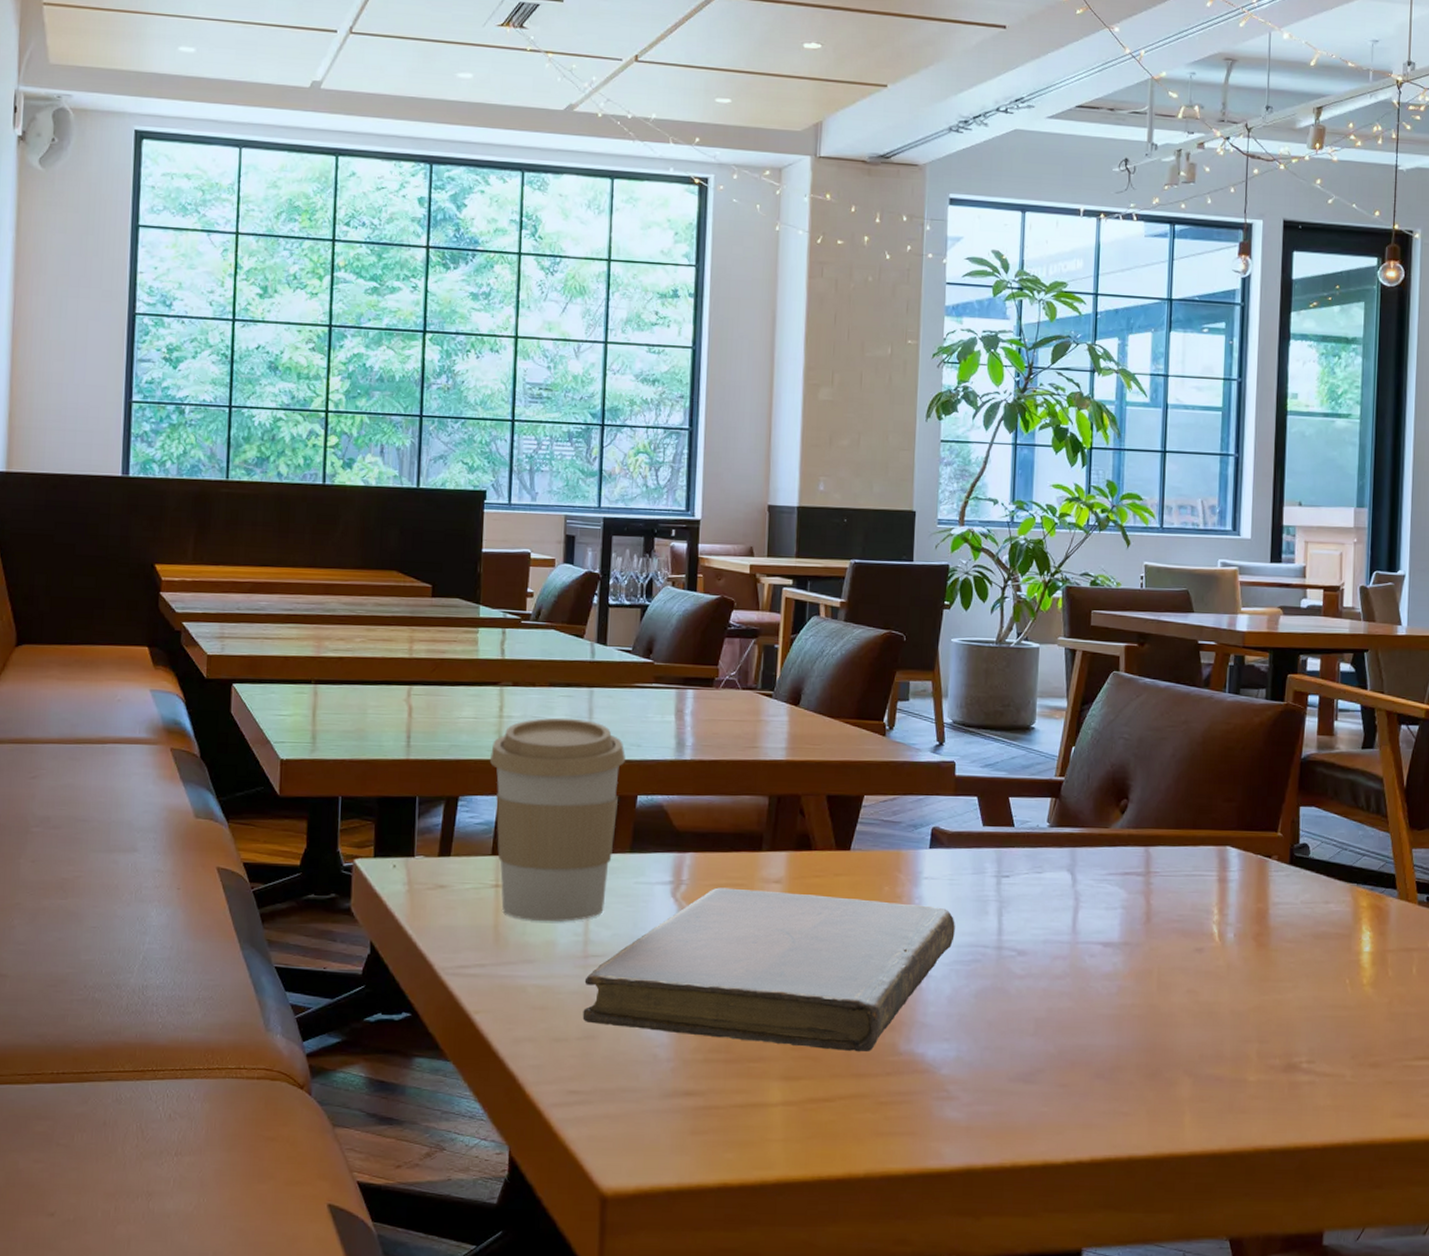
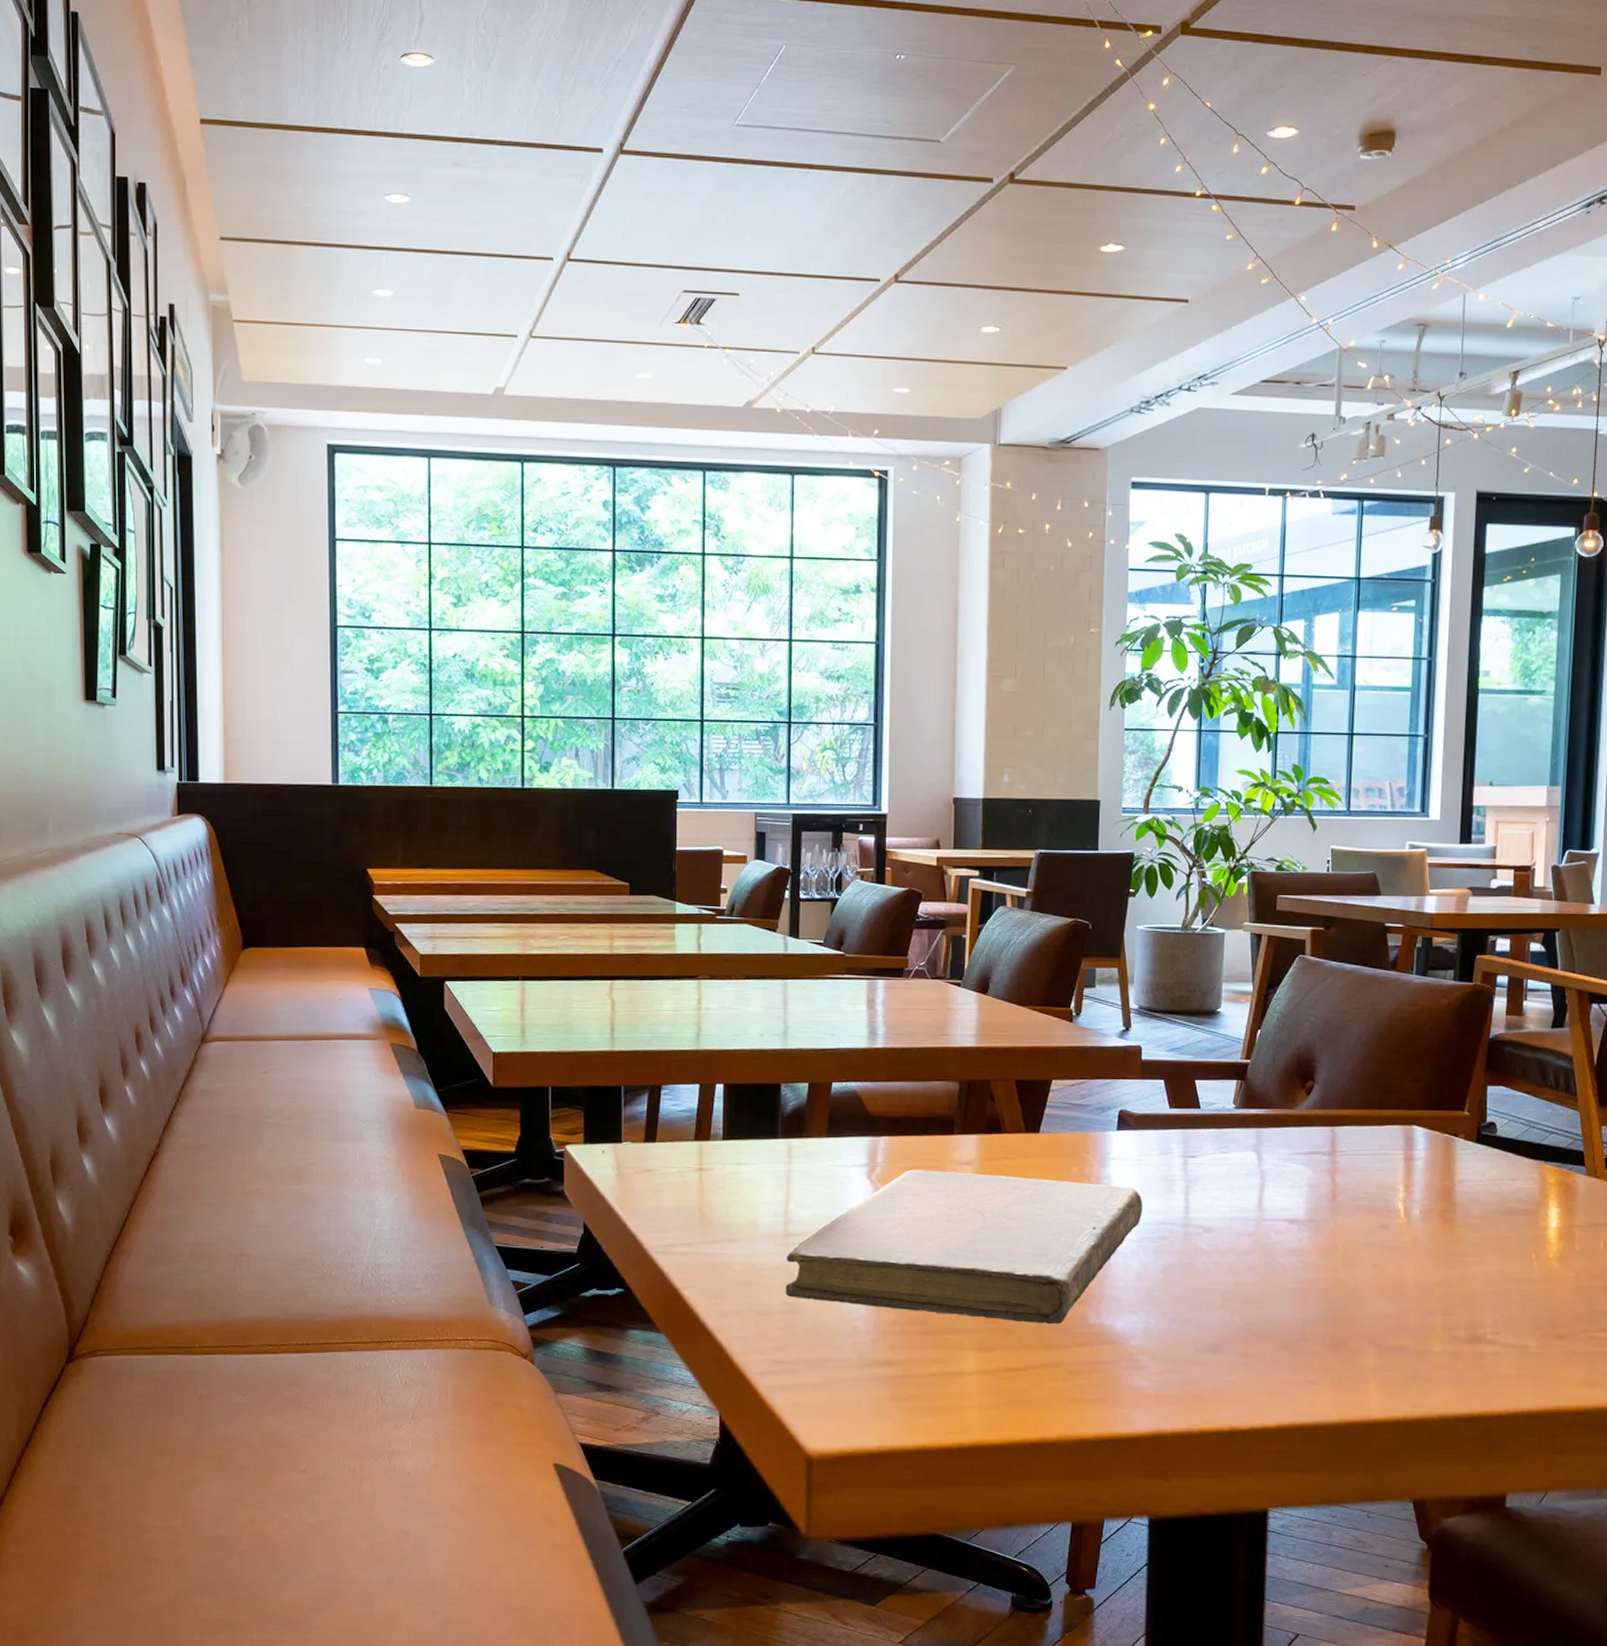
coffee cup: present [490,717,625,922] -> none [691,1009,820,1203]

